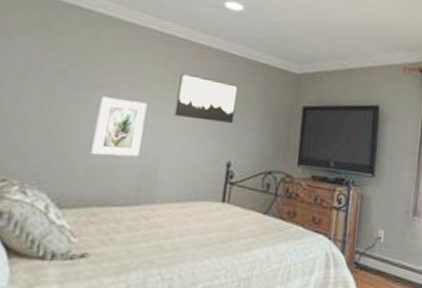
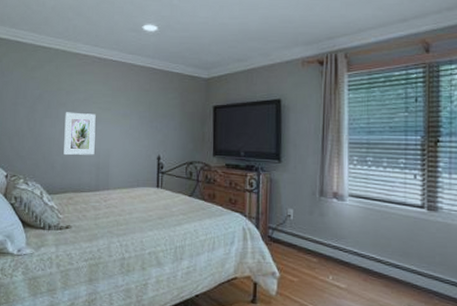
wall art: present [174,74,238,123] -> none [115,89,160,125]

